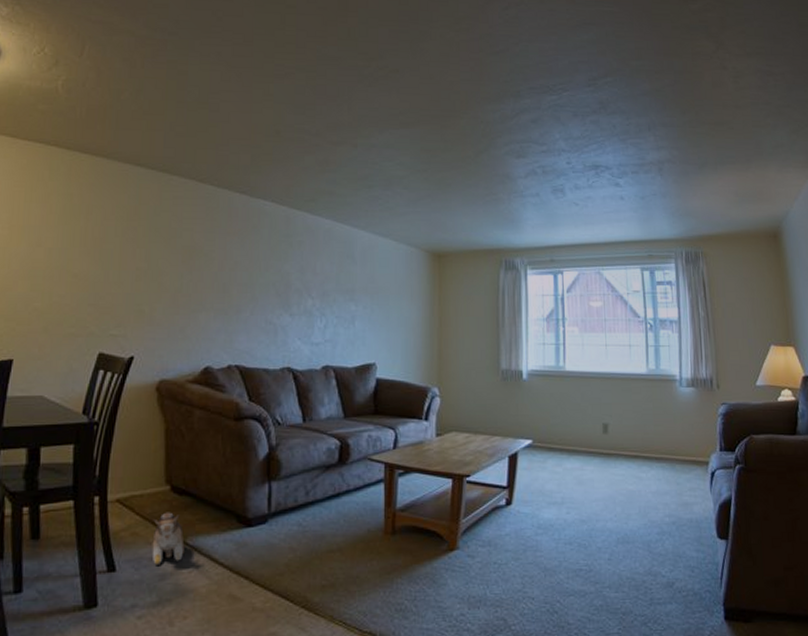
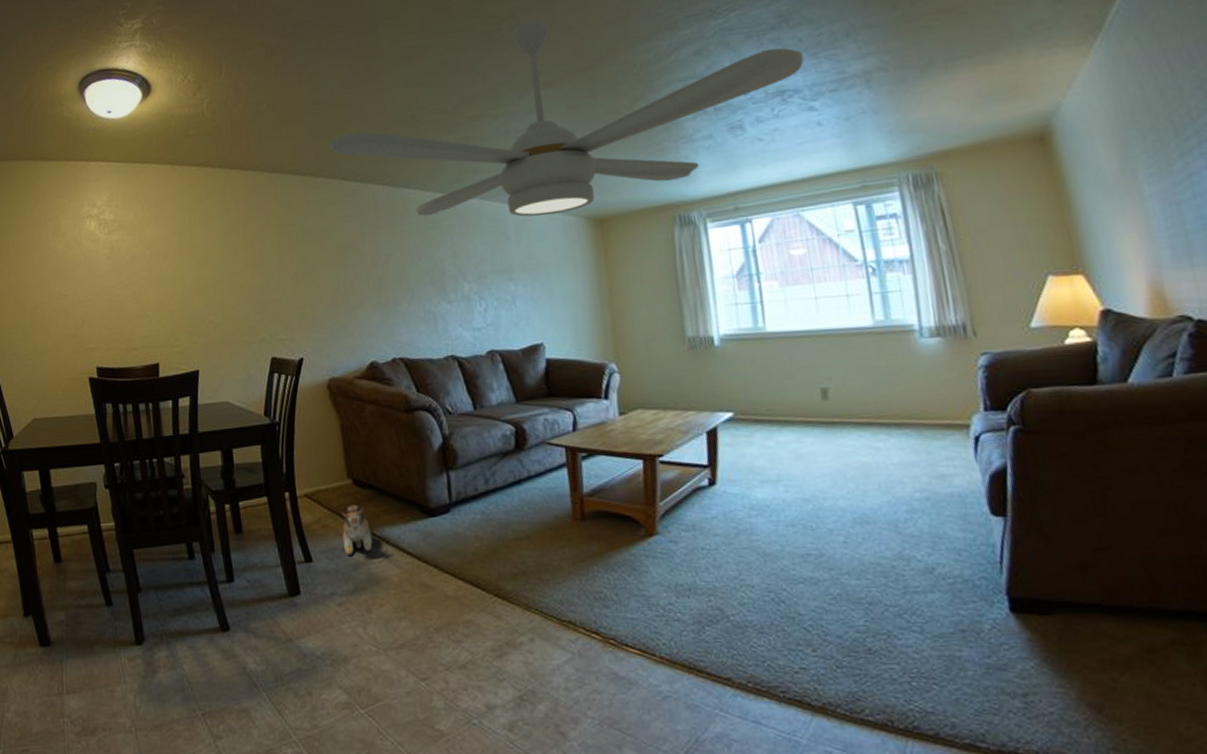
ceiling fan: none [189,63,615,244] -> present [329,19,804,217]

